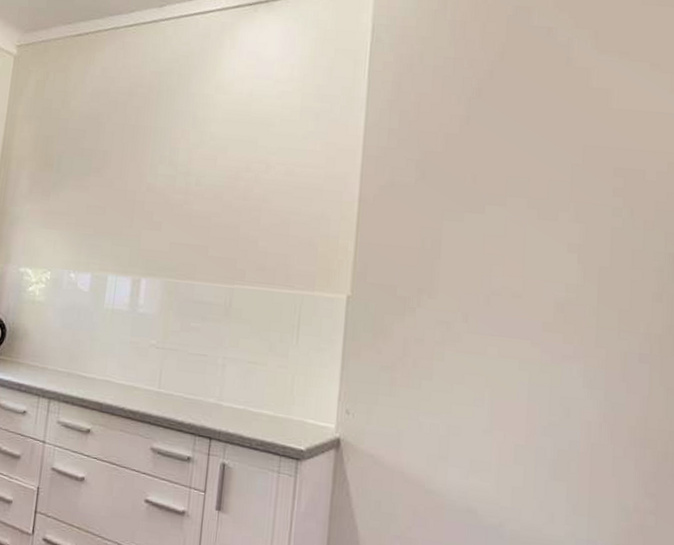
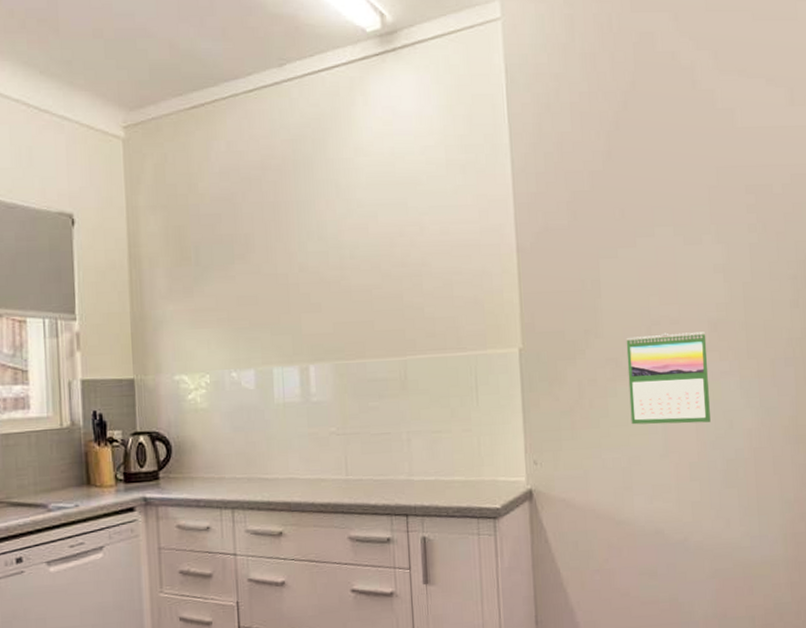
calendar: none [455,303,551,406] -> present [626,332,711,425]

